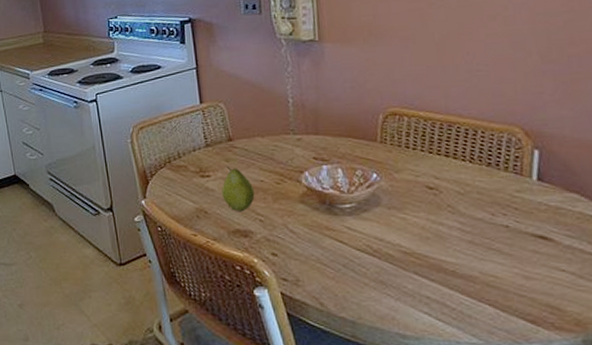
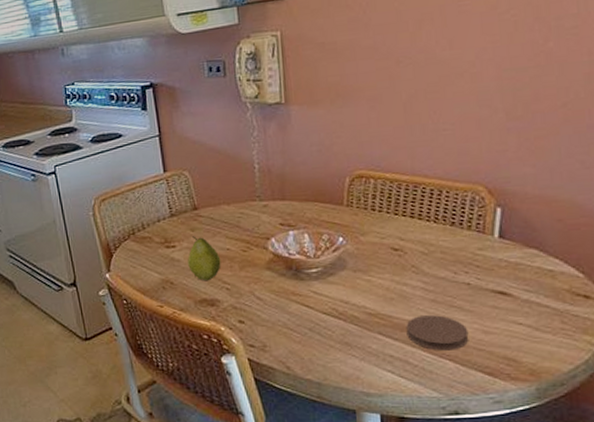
coaster: none [442,257,509,295] -> present [406,315,469,351]

